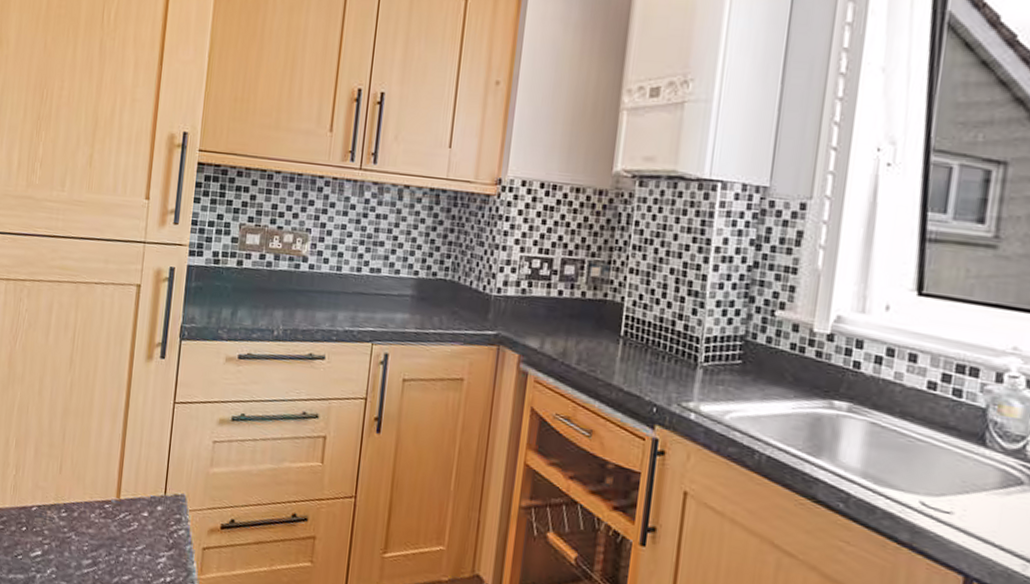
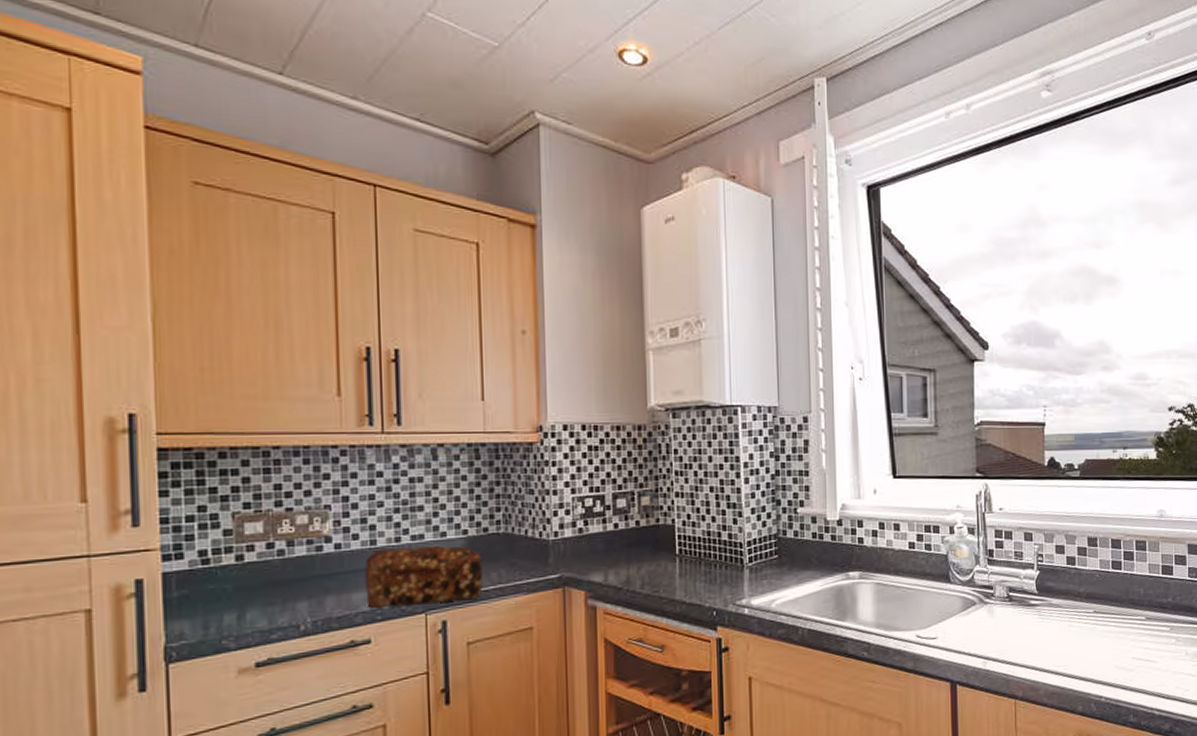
bread loaf: none [327,276,428,339] -> present [365,546,483,610]

